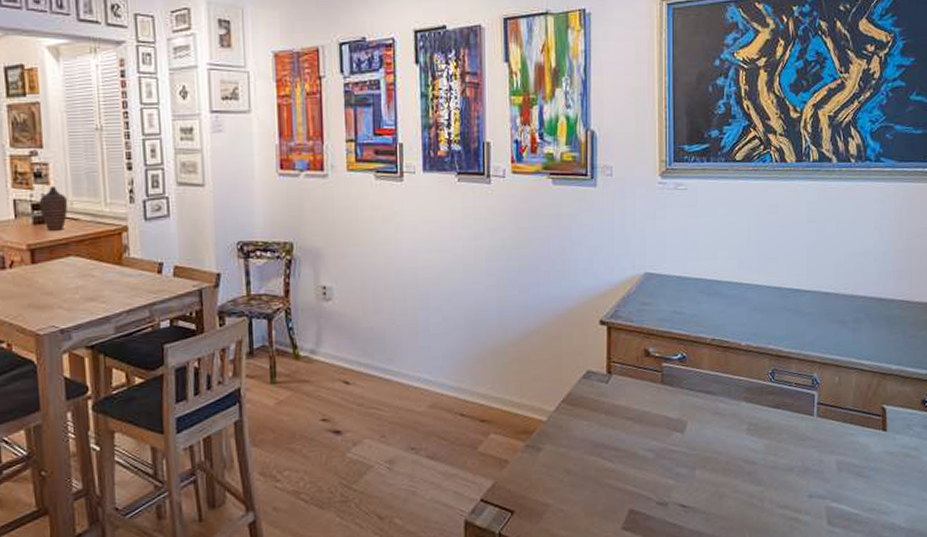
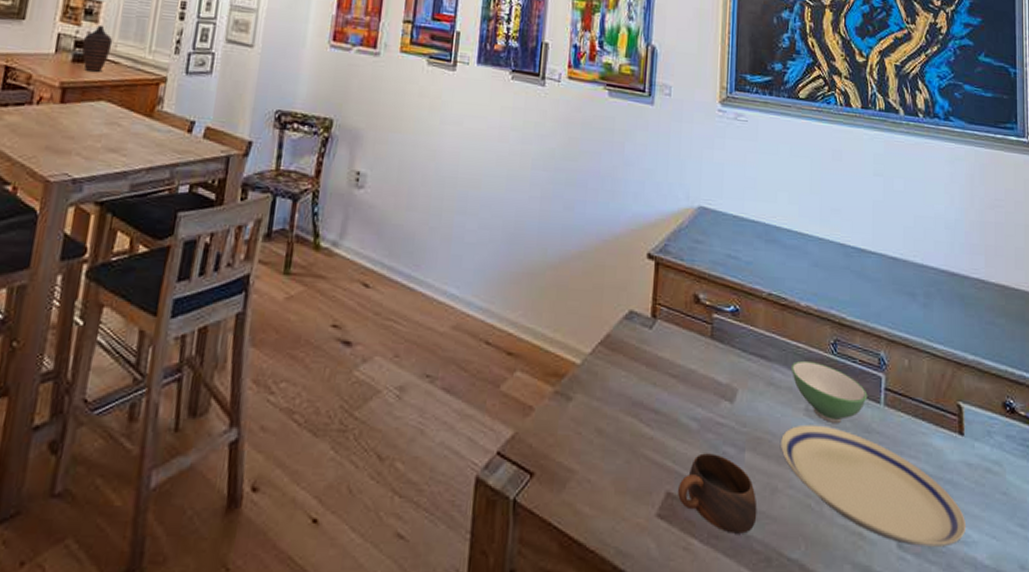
cup: none [639,475,708,533] -> present [678,453,757,534]
plate: none [727,440,886,521] -> present [781,424,966,547]
bowl: none [733,390,802,438] -> present [790,360,868,424]

